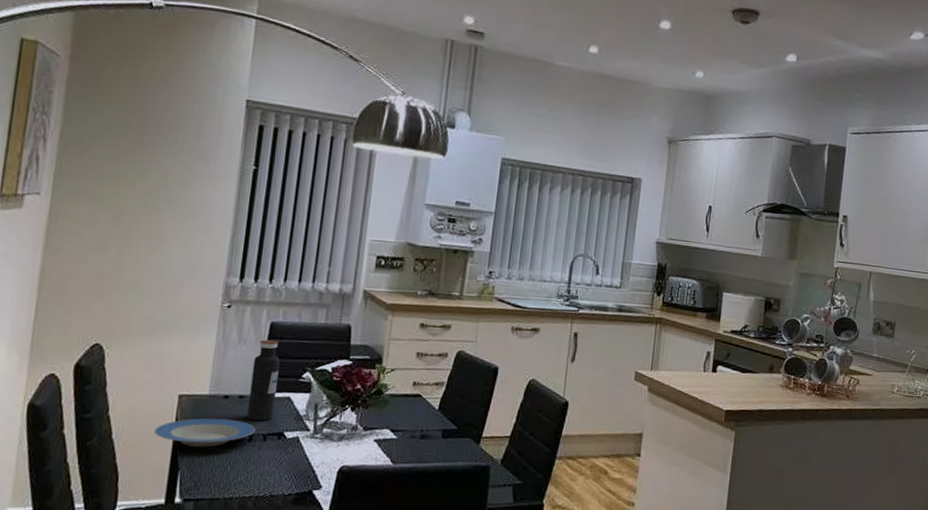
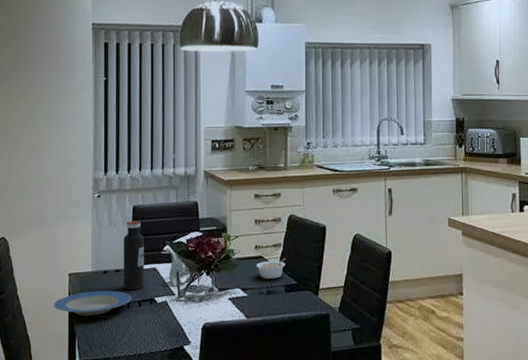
legume: none [412,399,448,422] -> present [256,258,286,279]

